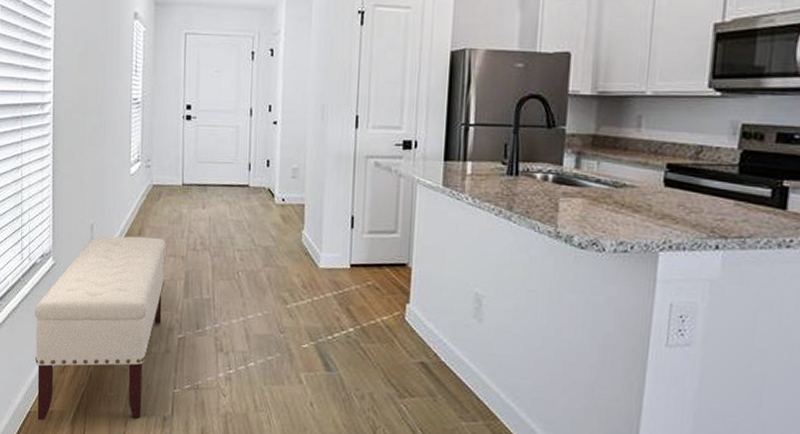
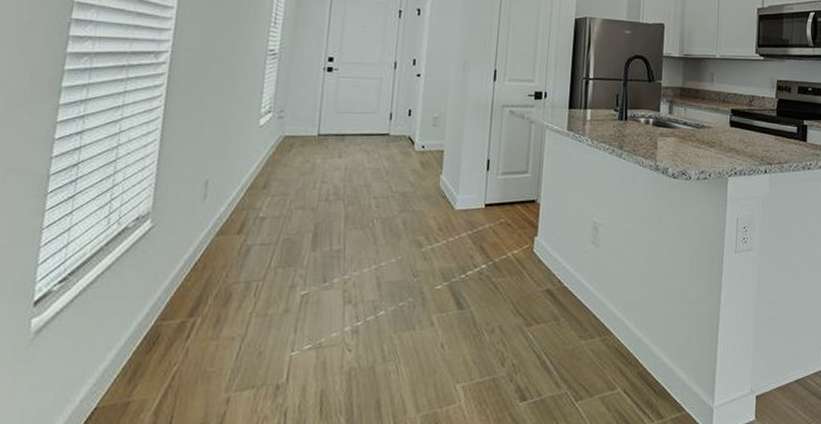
bench: present [34,236,166,421] -> none [106,190,295,417]

